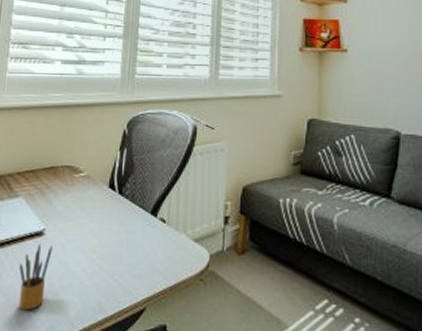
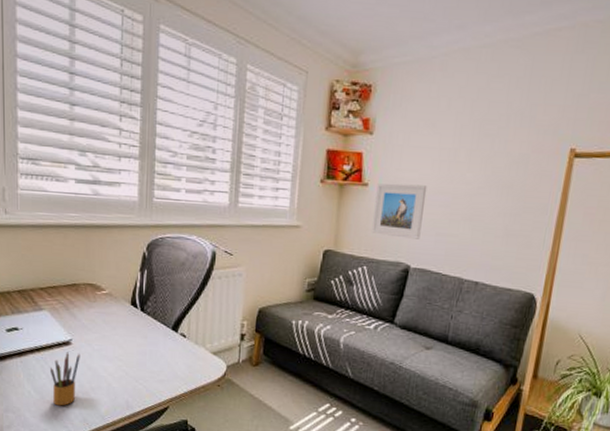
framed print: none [355,48,408,104] -> present [371,183,427,239]

